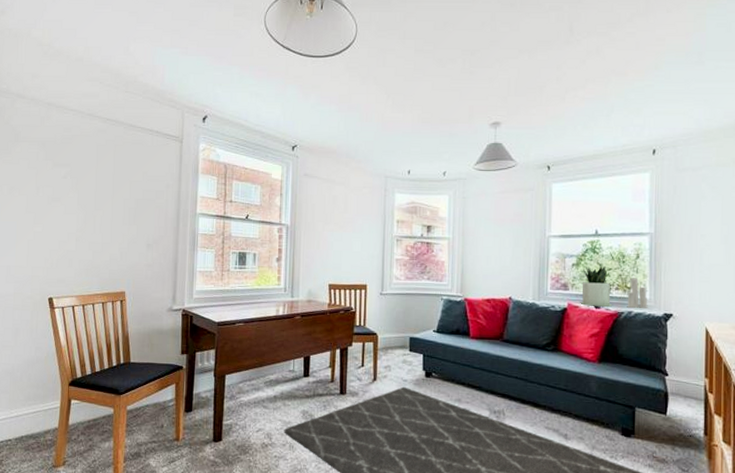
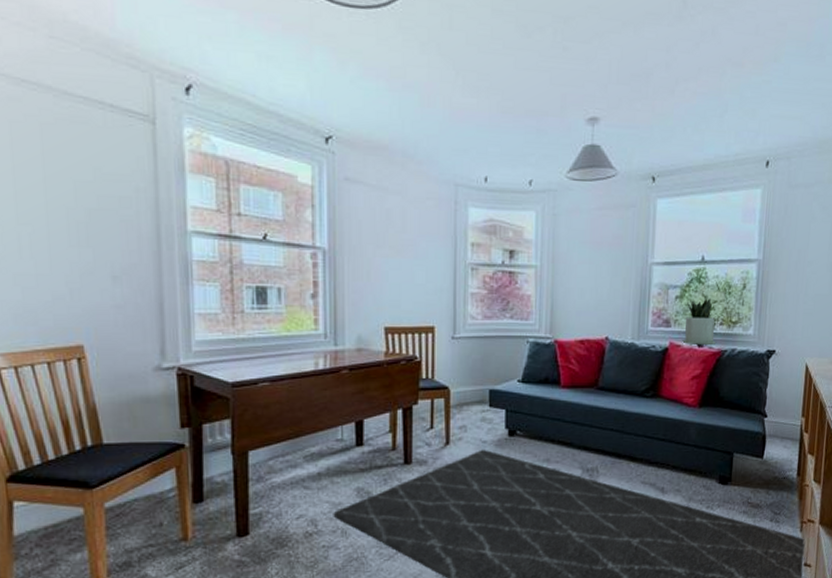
candle: present [627,275,648,309] -> none [730,308,752,346]

